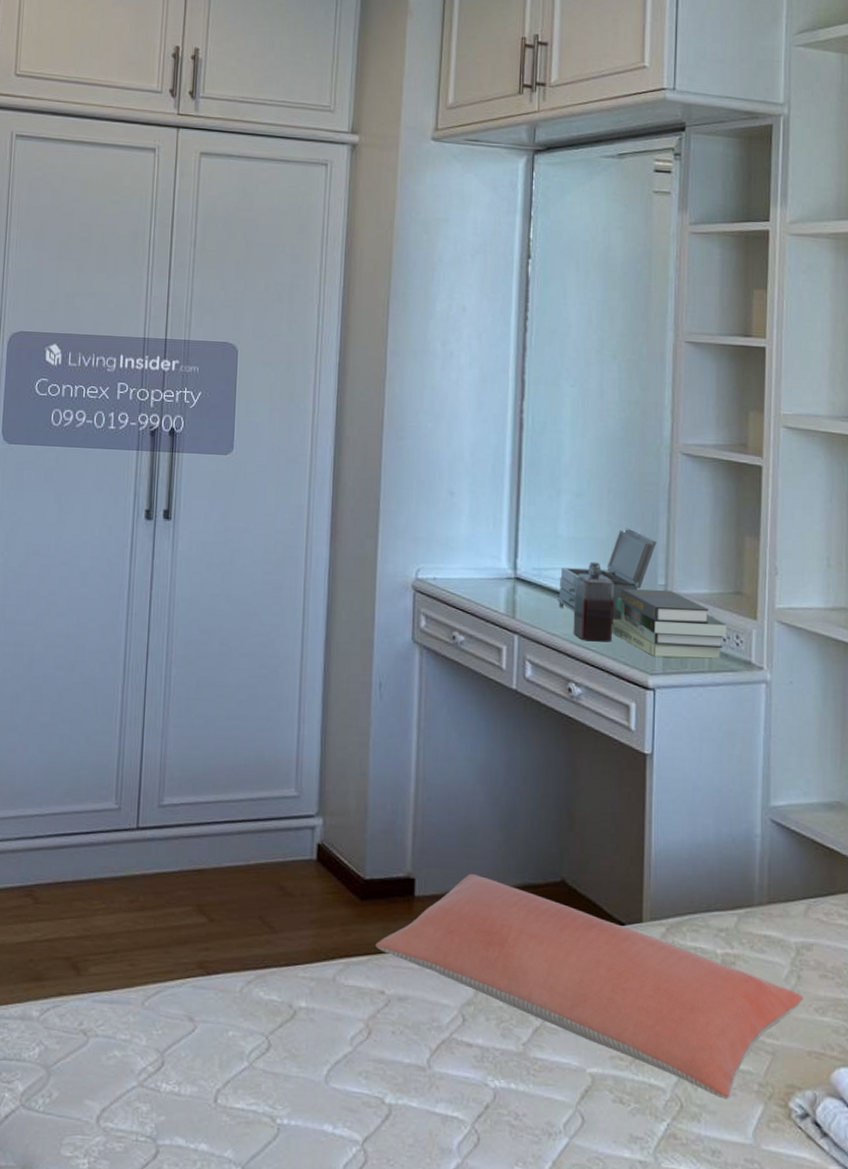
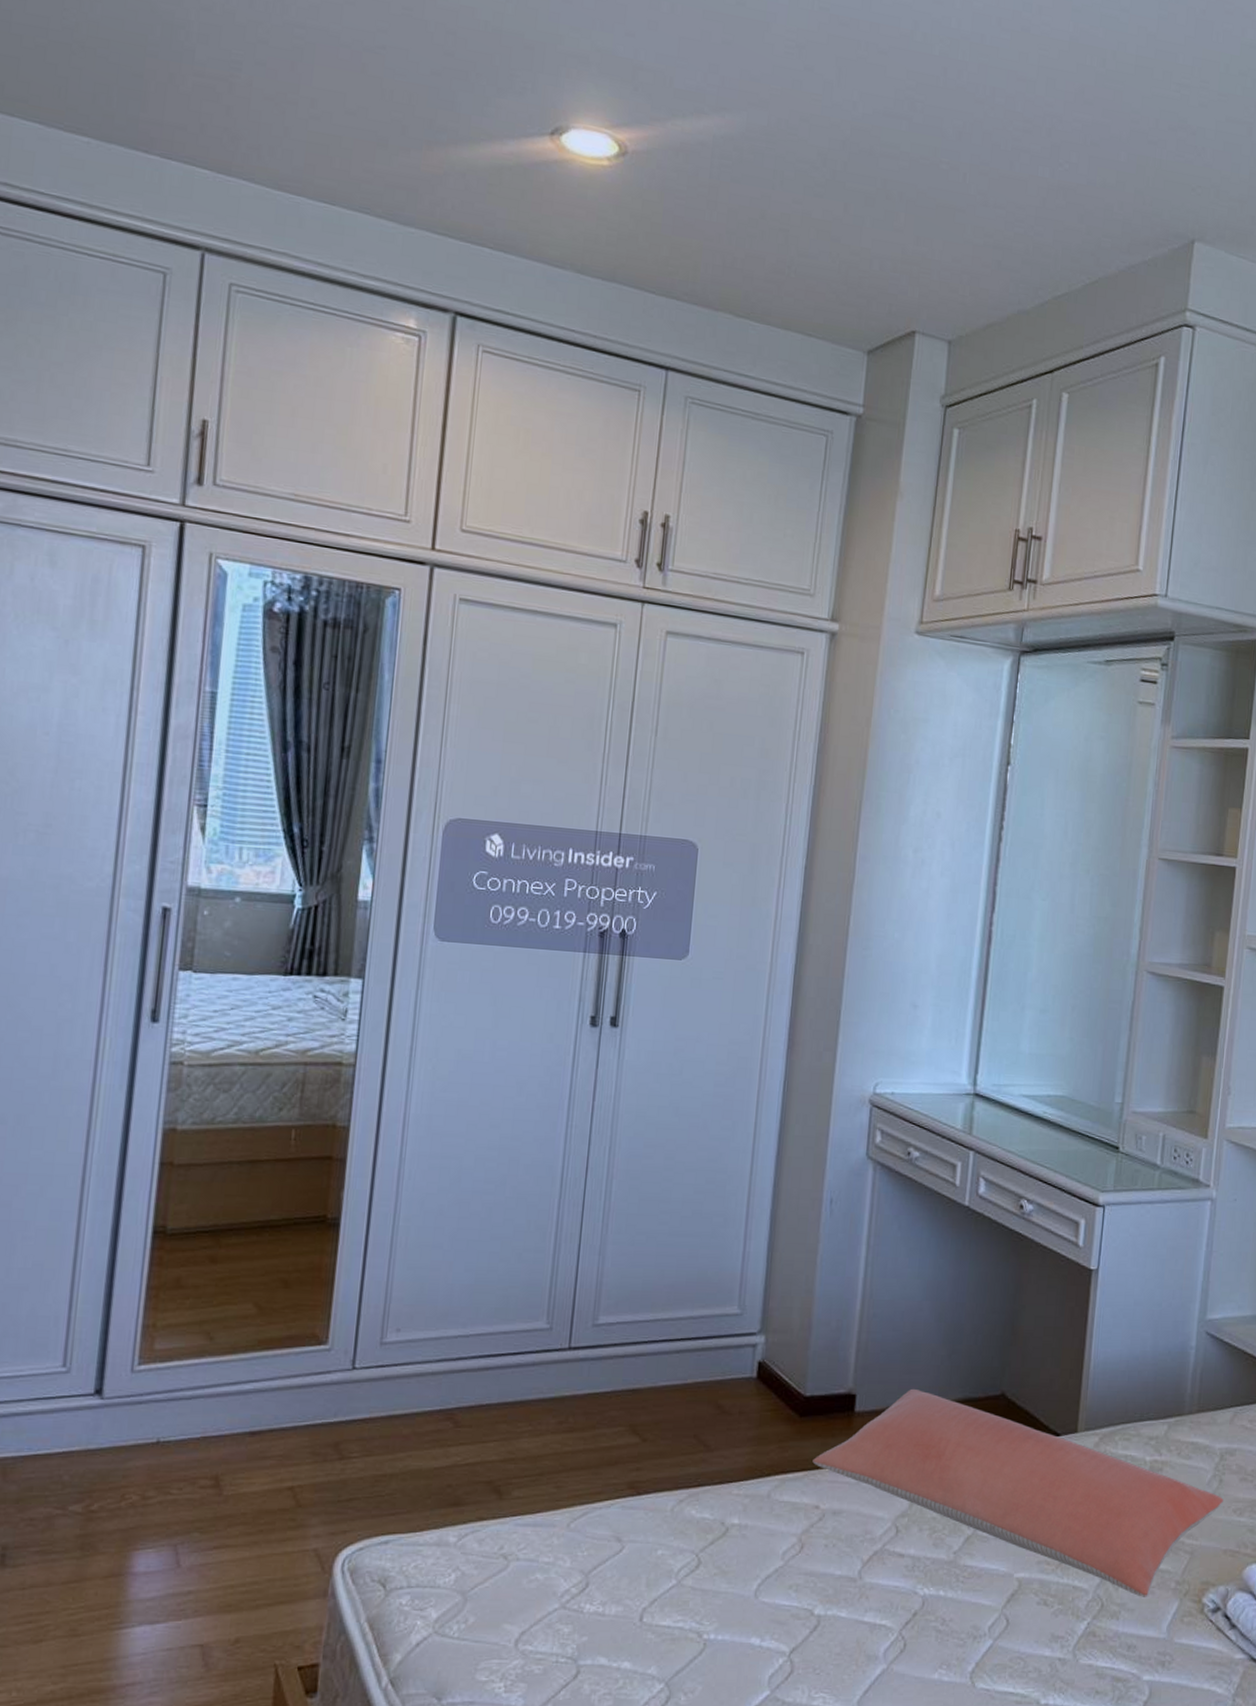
jewelry box: present [557,527,656,621] -> none [1015,1045,1116,1138]
perfume bottle: present [573,562,615,642] -> none [1028,1078,1072,1160]
books: present [612,589,727,659] -> none [1066,1106,1178,1177]

